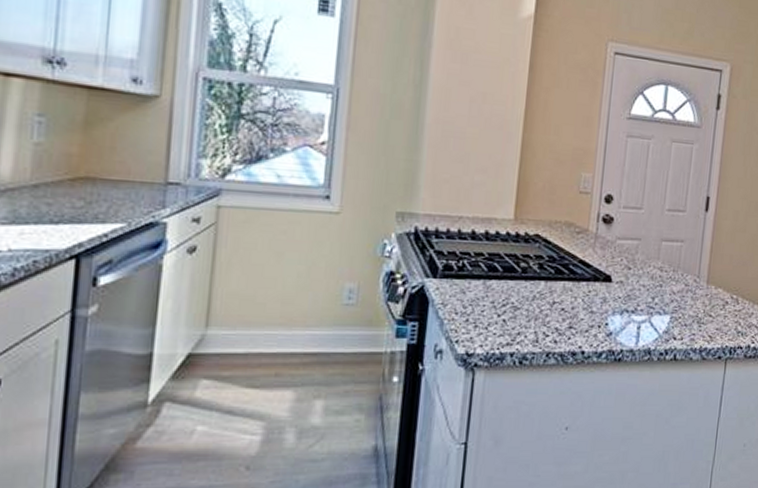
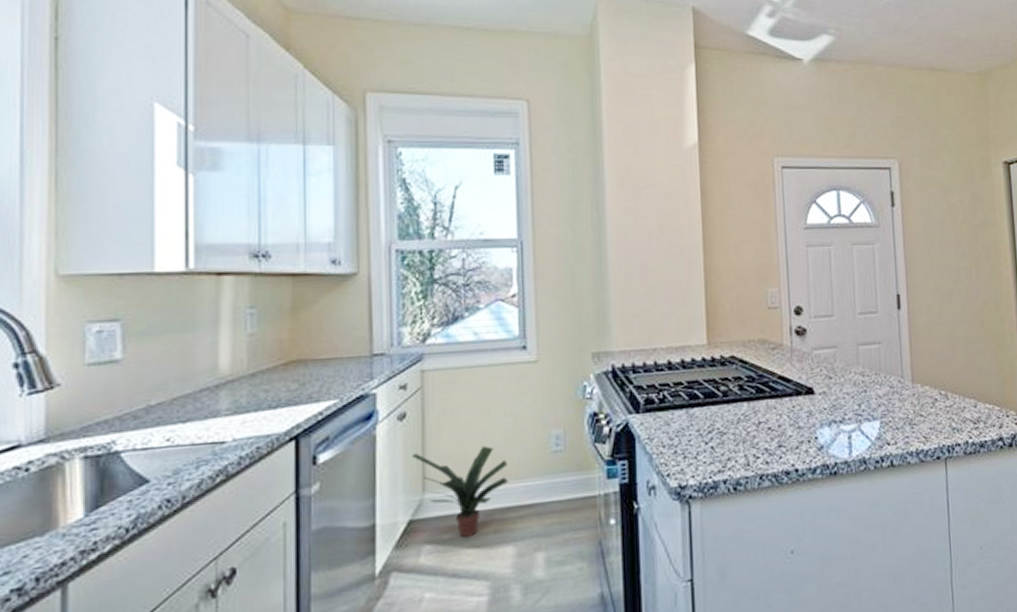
potted plant: none [198,289,297,378] -> present [412,446,509,538]

